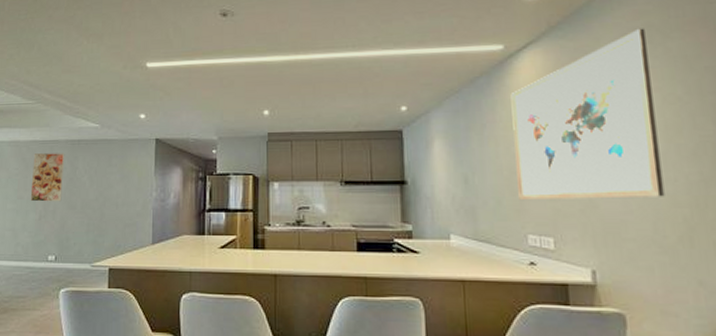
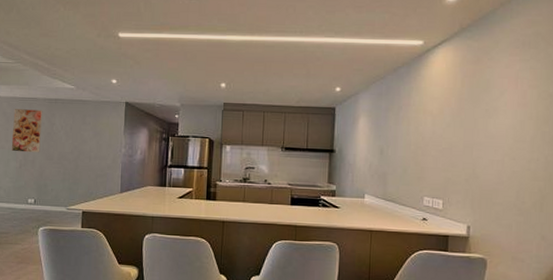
wall art: present [510,28,665,199] -> none [421,35,534,172]

